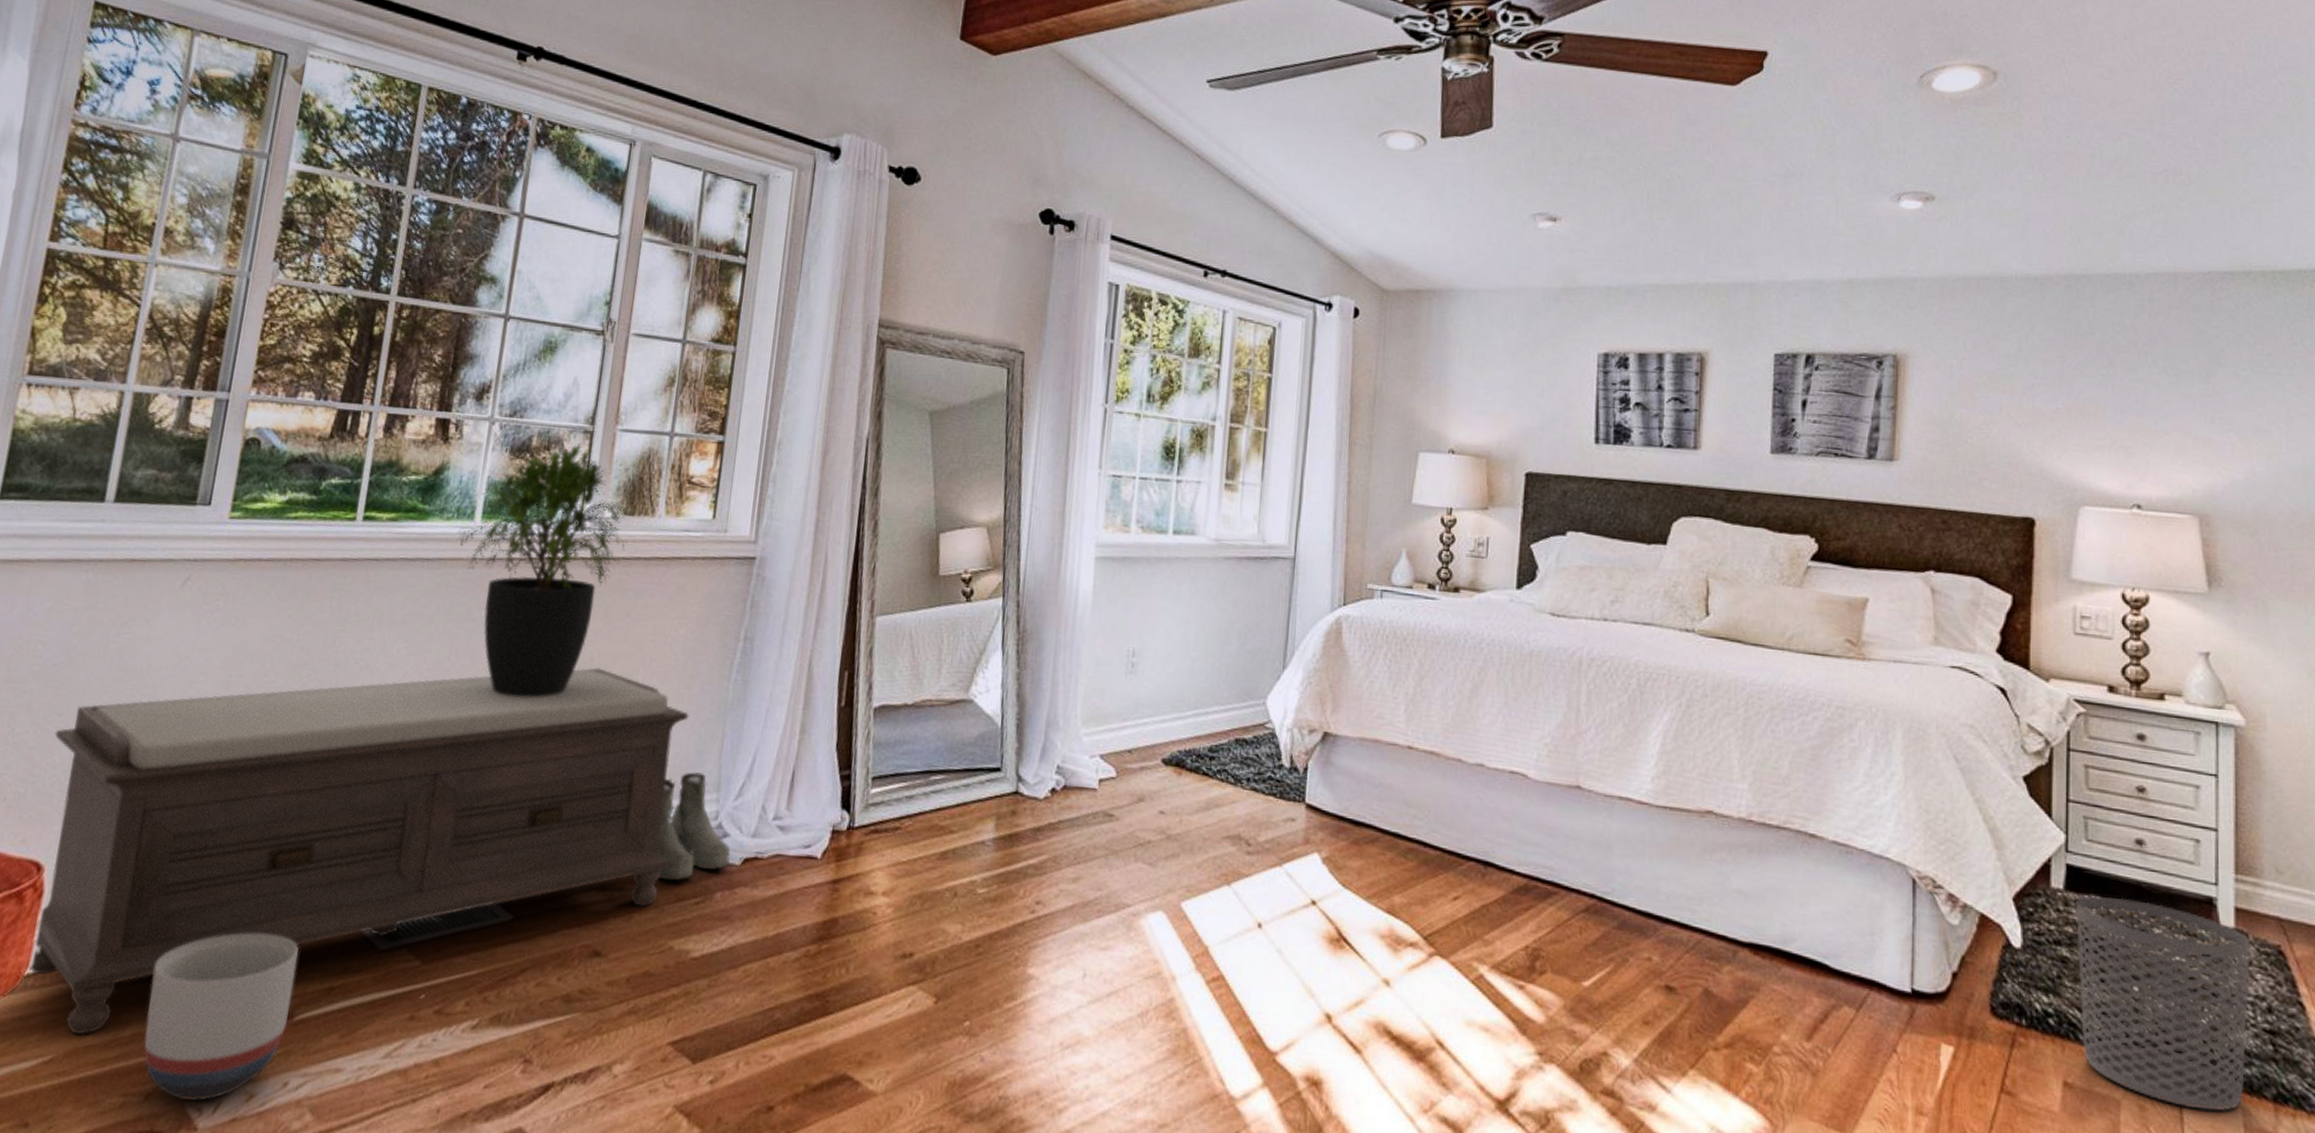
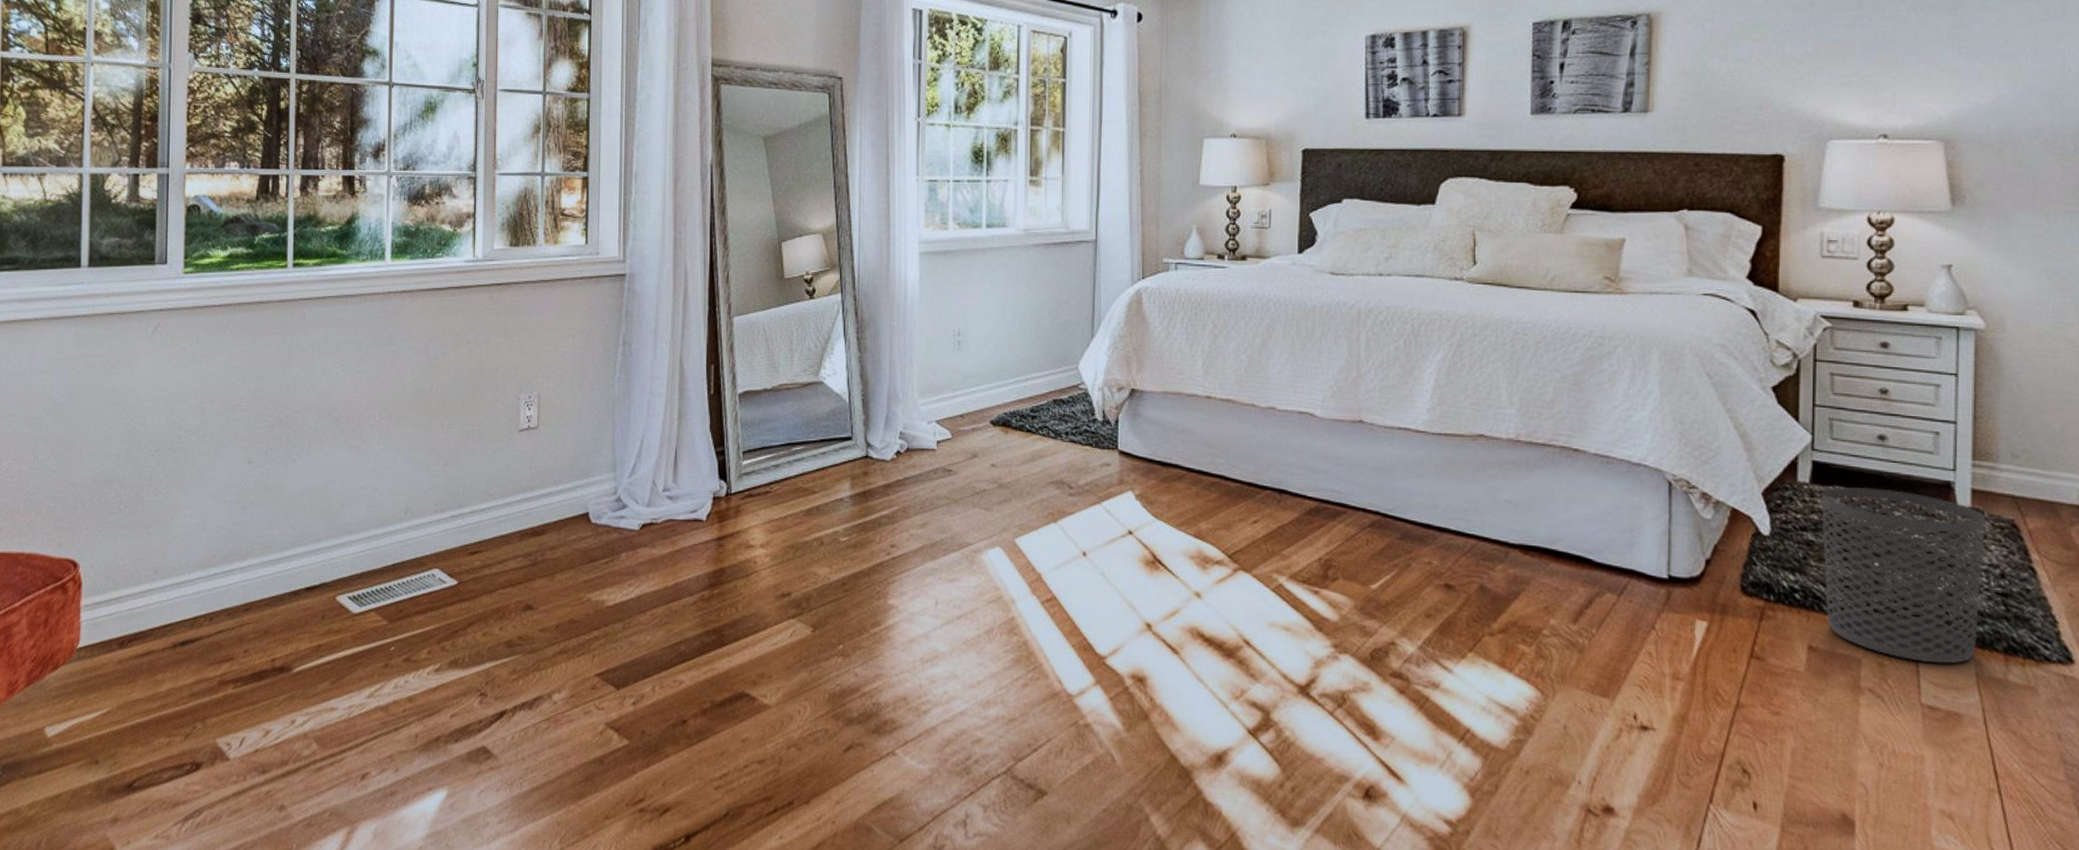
bench: present [28,668,689,1036] -> none [71,376,583,692]
planter: present [143,933,299,1102] -> none [176,606,290,739]
potted plant: present [457,443,629,698] -> none [372,188,515,404]
boots: present [657,772,731,882] -> none [568,456,630,546]

